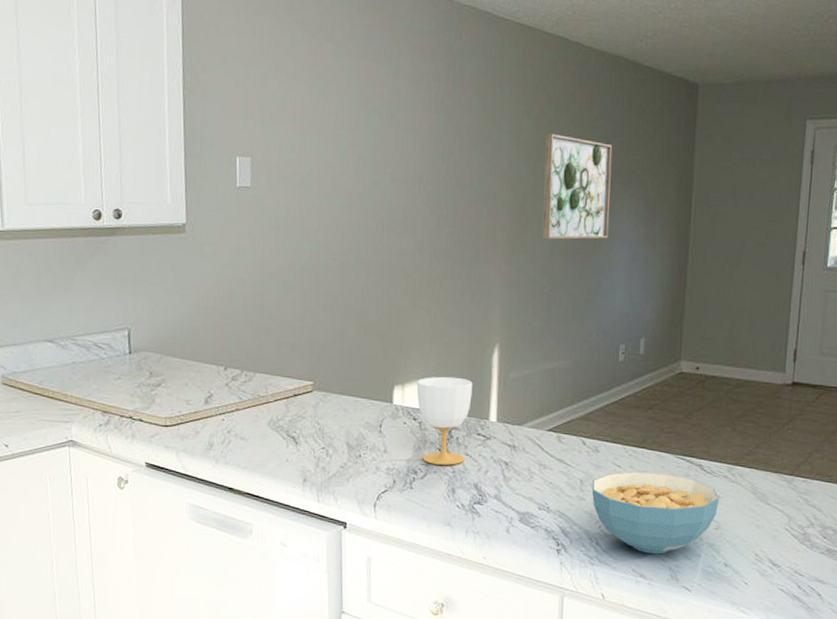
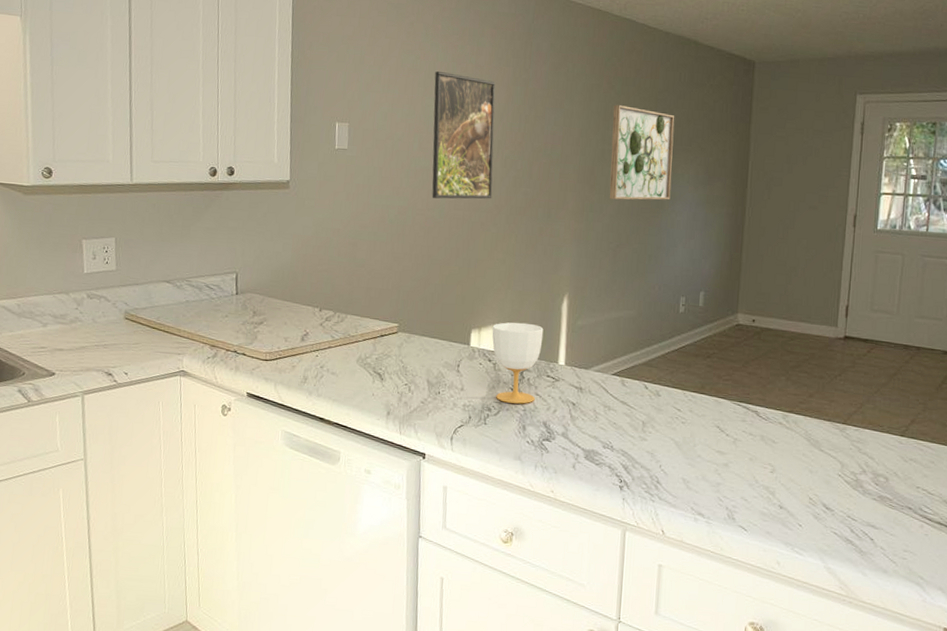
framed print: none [346,96,415,242] -> present [431,70,496,199]
cereal bowl: present [591,471,720,554] -> none [653,415,775,494]

